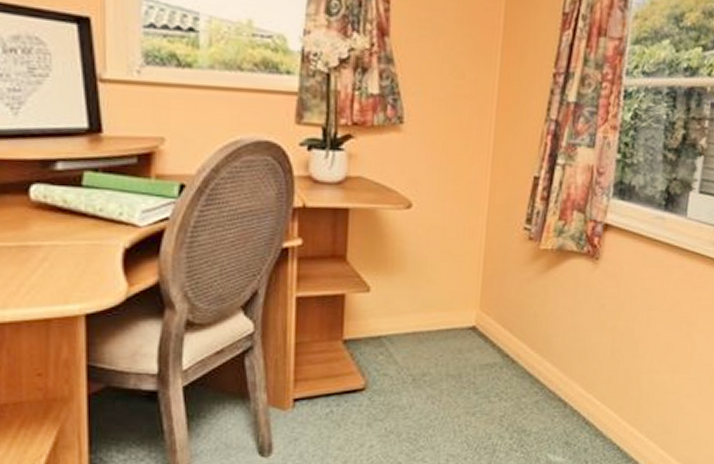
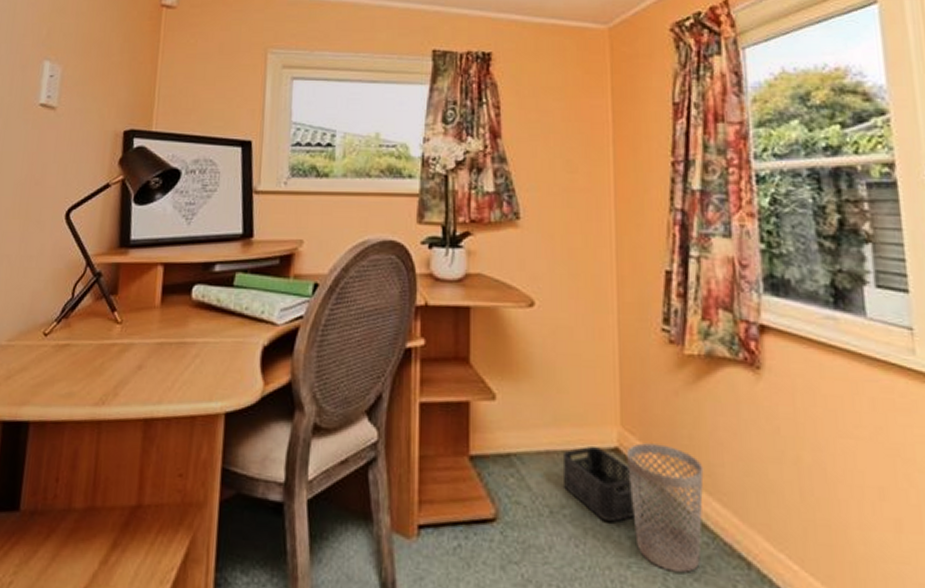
storage bin: none [426,327,492,383] -> present [562,447,643,522]
wastebasket: none [481,322,542,414] -> present [627,443,704,573]

